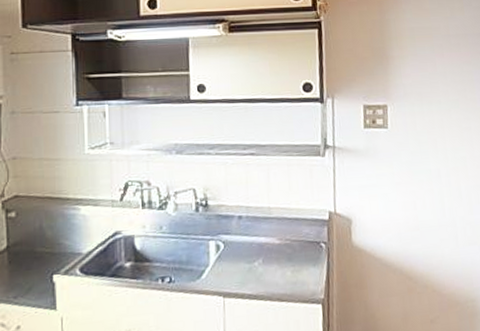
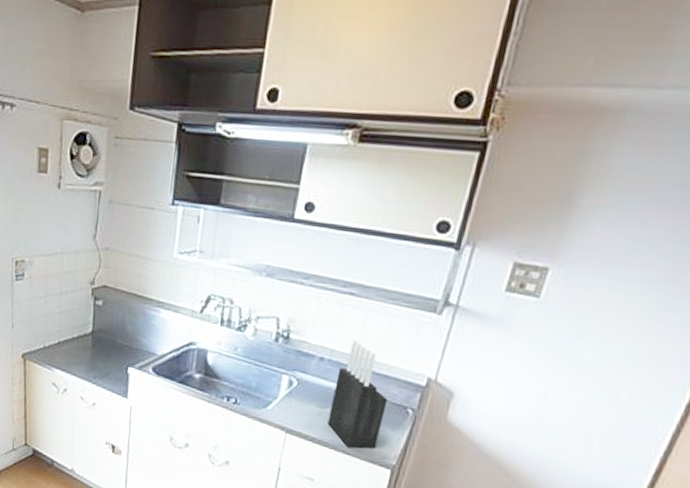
knife block: none [256,193,305,294] -> present [327,340,388,449]

